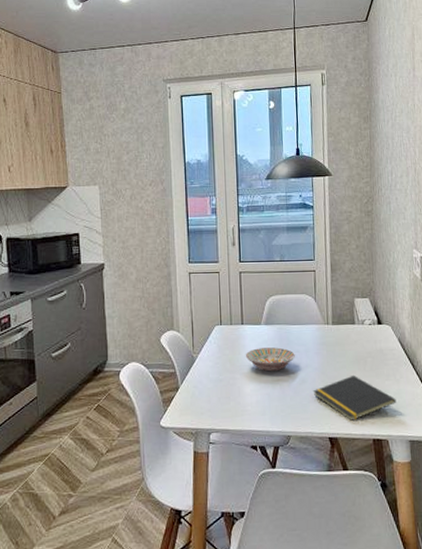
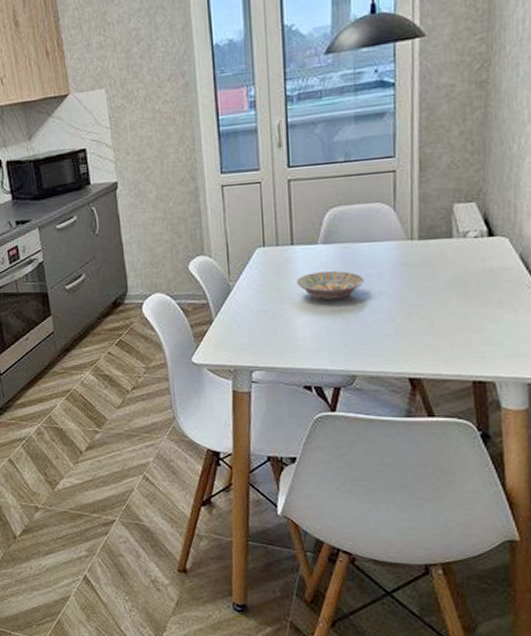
notepad: present [313,374,396,421] -> none [388,302,511,359]

